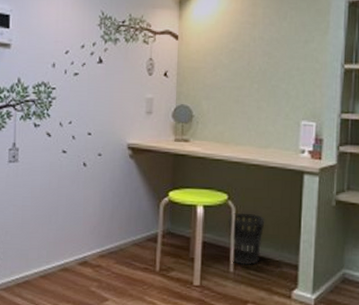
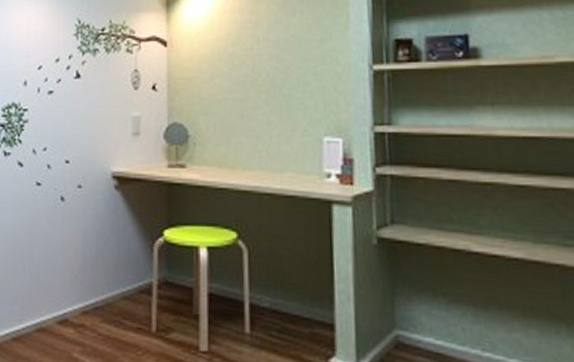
wastebasket: present [228,212,265,266] -> none [239,255,287,325]

